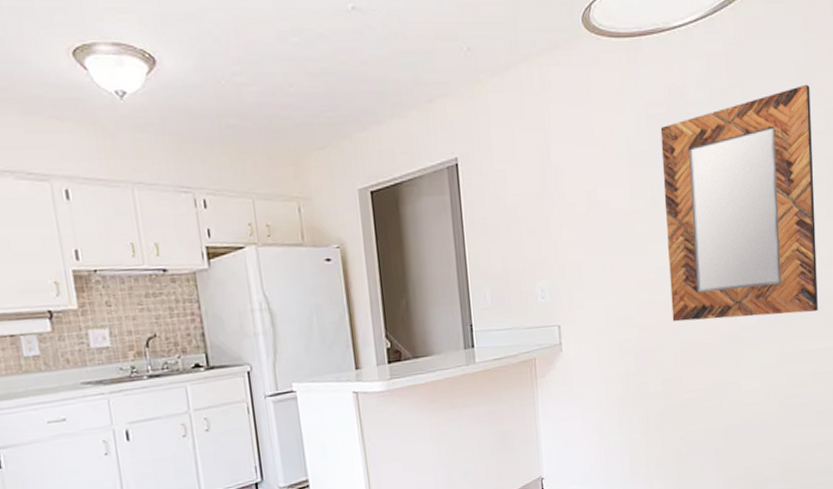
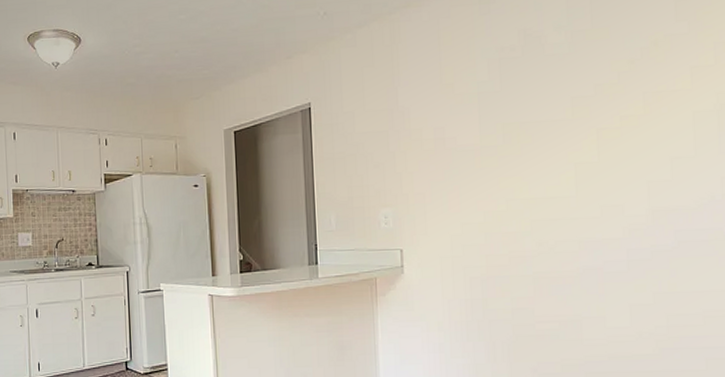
home mirror: present [660,84,818,322] -> none [514,20,707,253]

